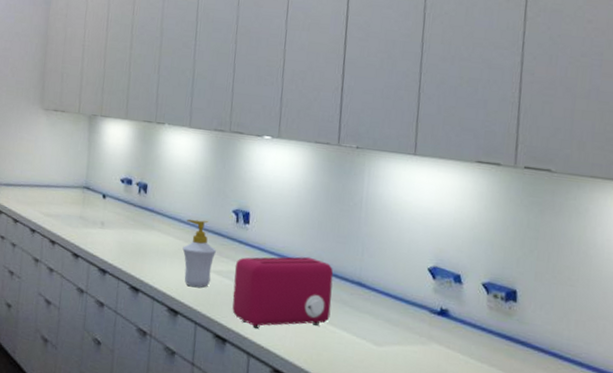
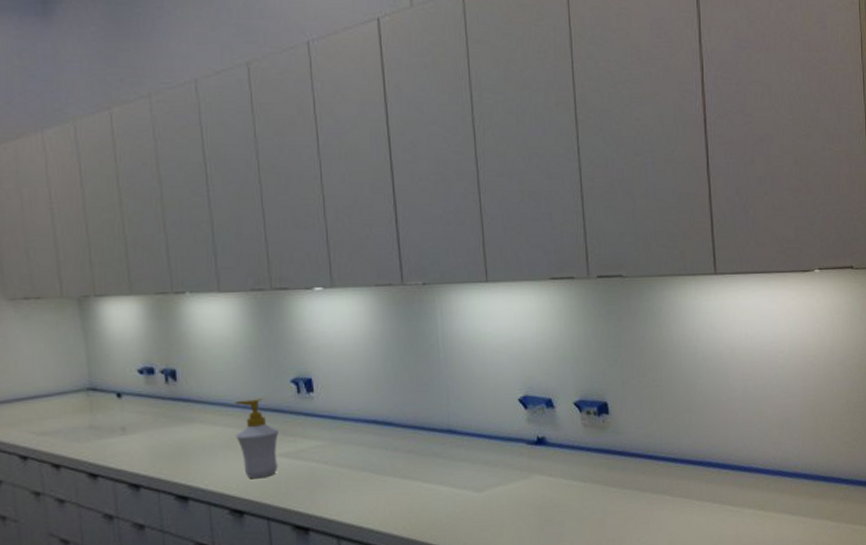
toaster: present [232,256,334,329] -> none [304,414,424,507]

